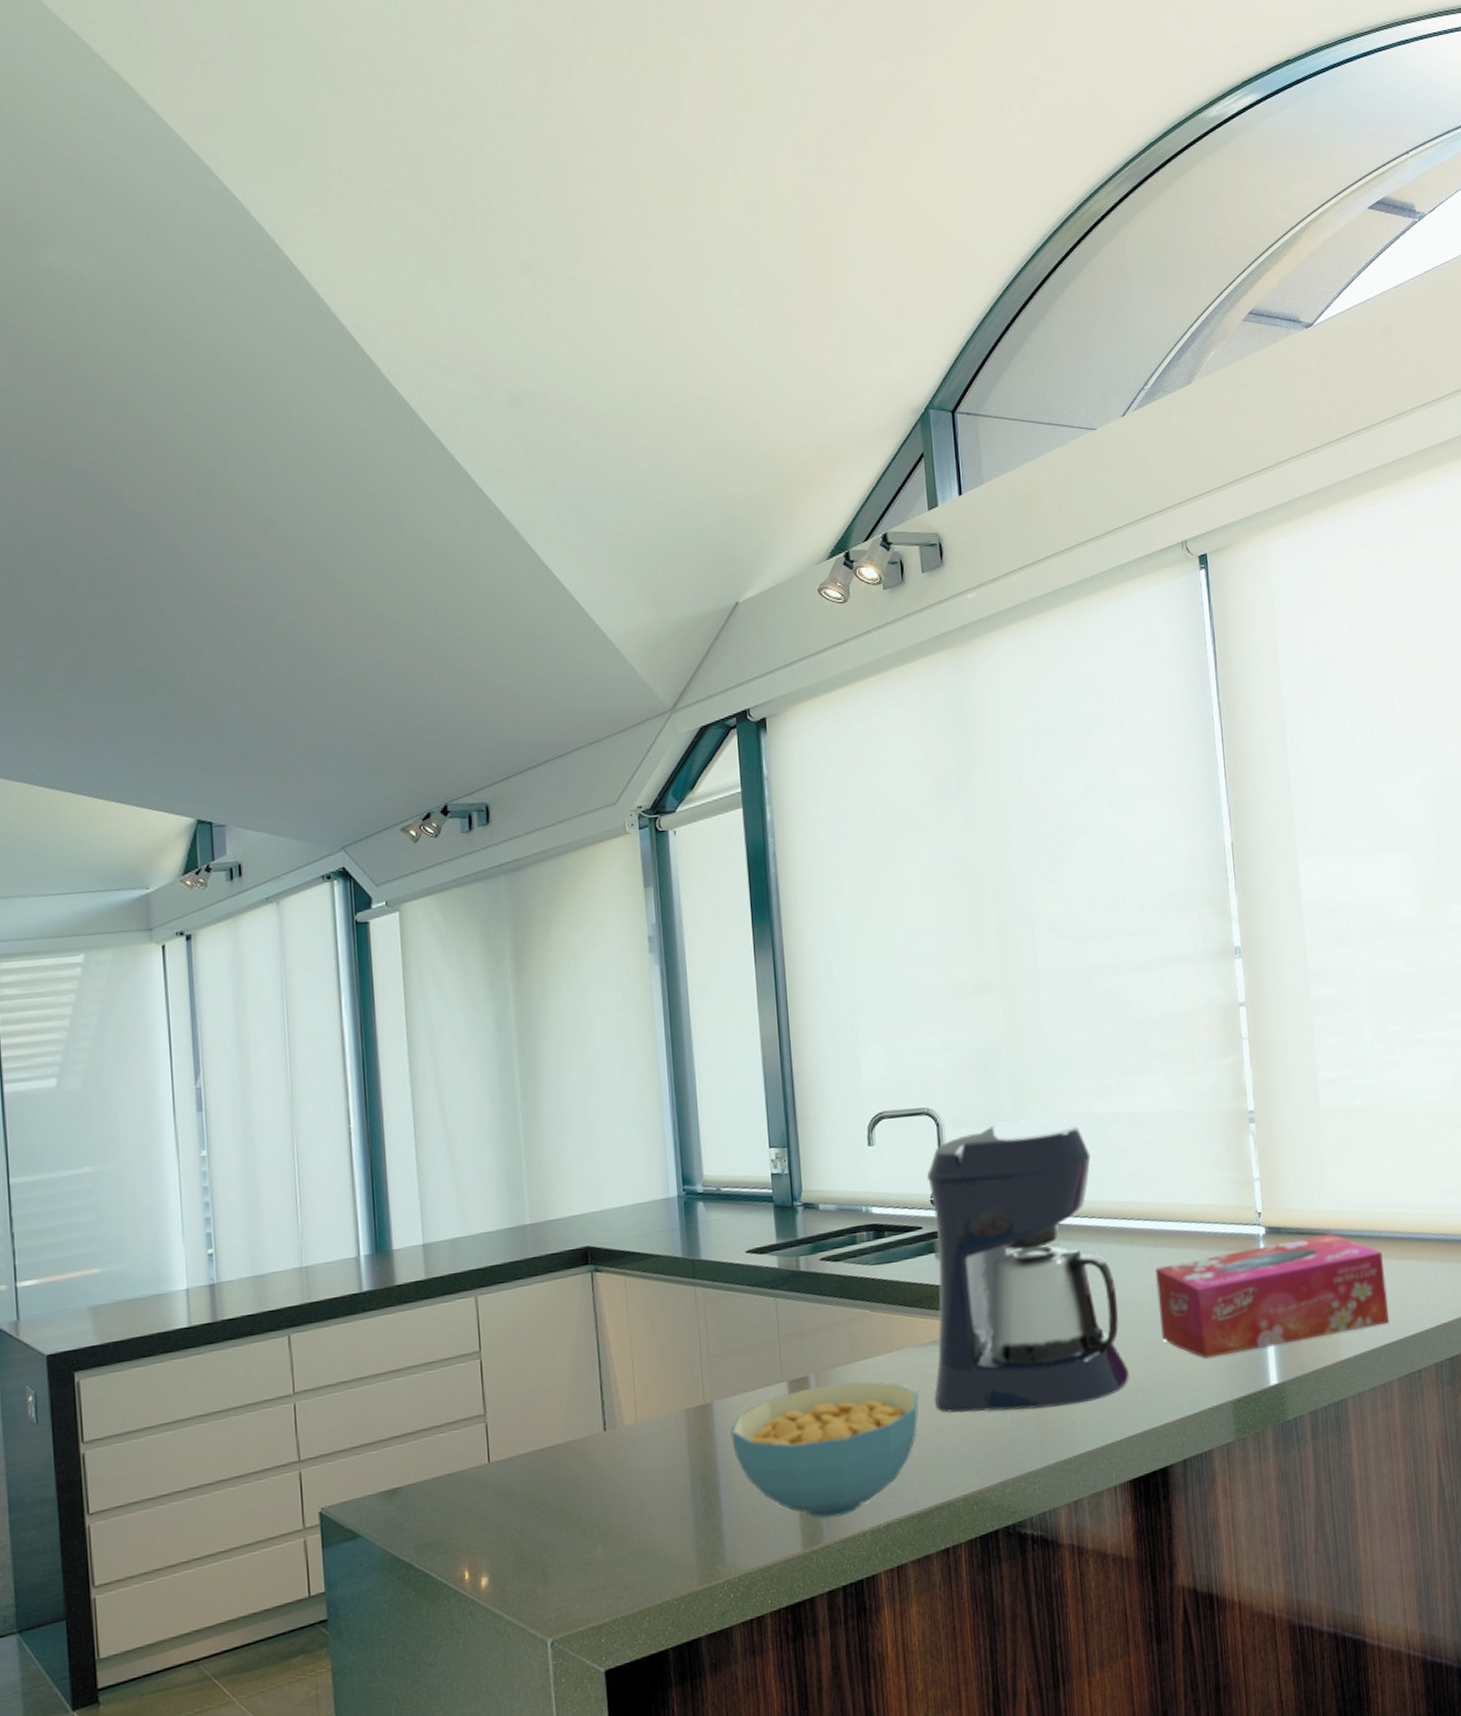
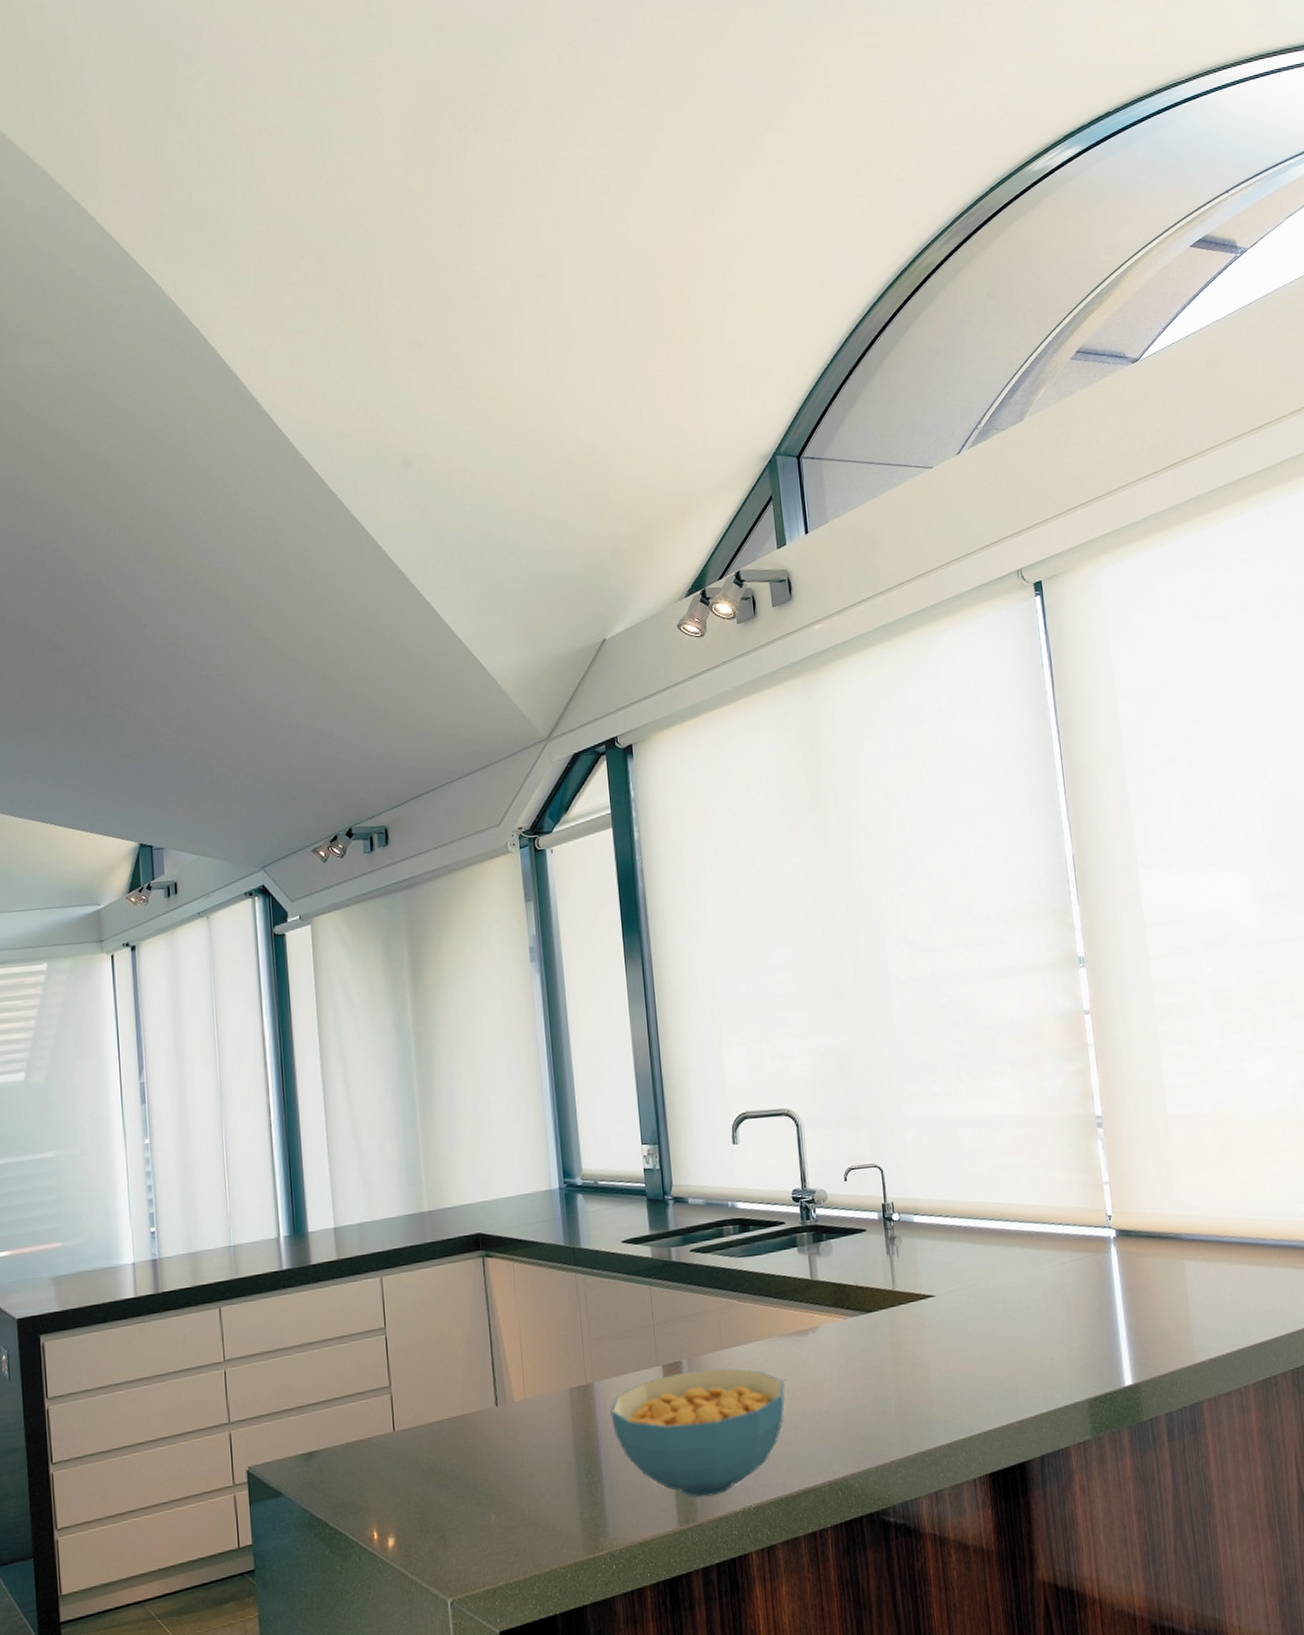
coffee maker: present [926,1119,1130,1414] -> none [787,1121,986,1402]
tissue box: present [1155,1233,1390,1359] -> none [1008,1237,1244,1357]

